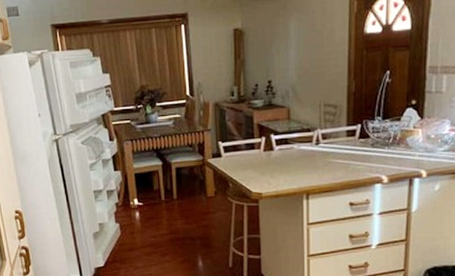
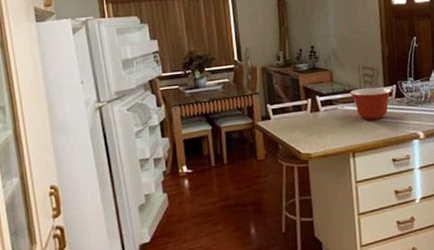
mixing bowl: none [308,126,357,162] -> present [350,87,393,120]

